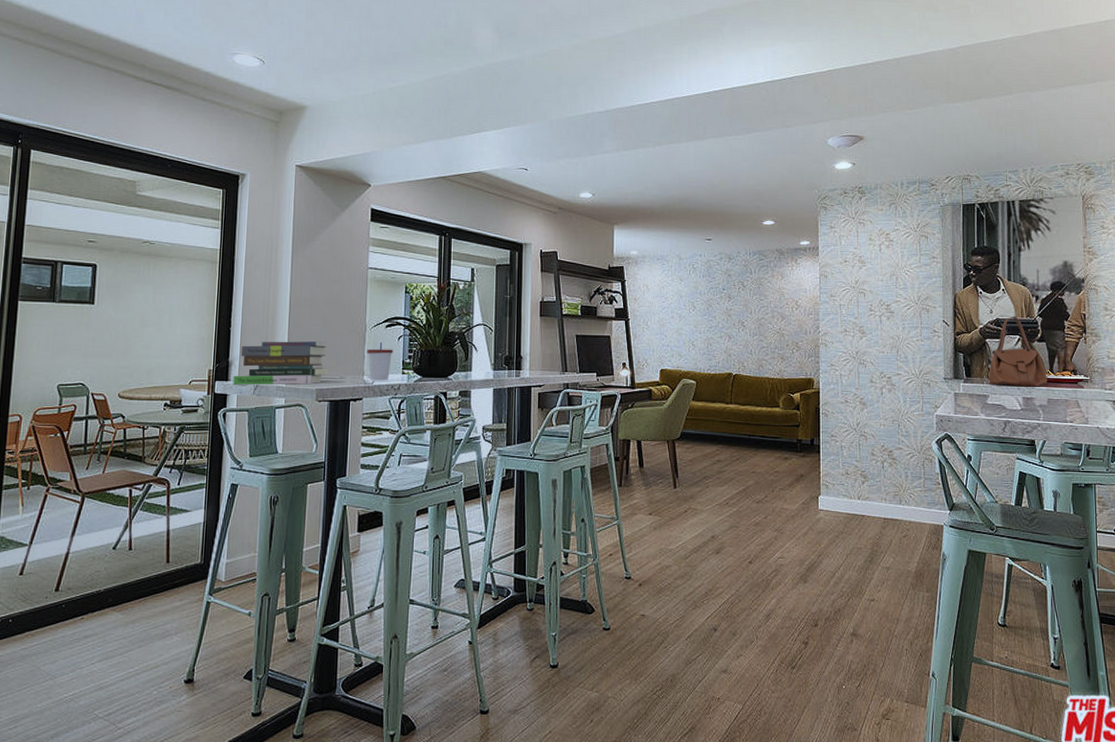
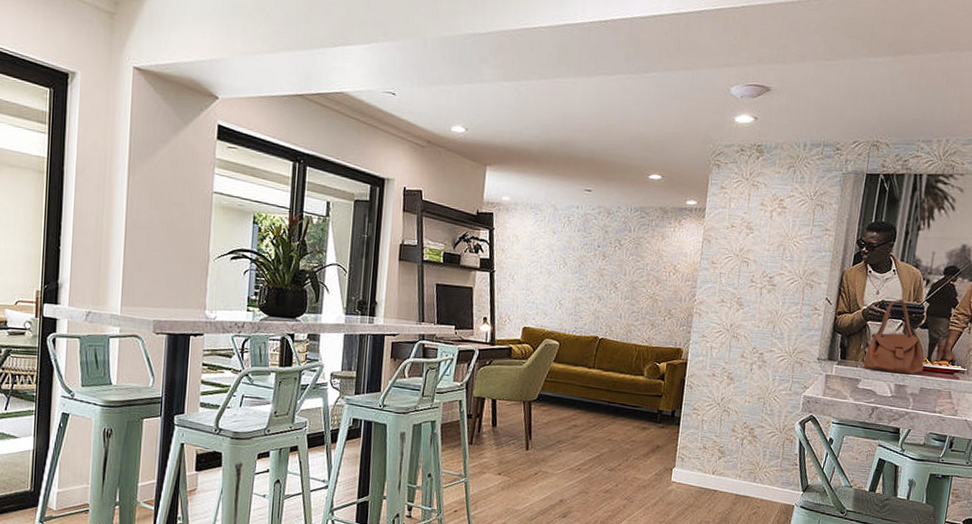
books: present [233,341,329,385] -> none [63,265,168,315]
cup: present [367,342,393,381] -> none [209,275,238,317]

